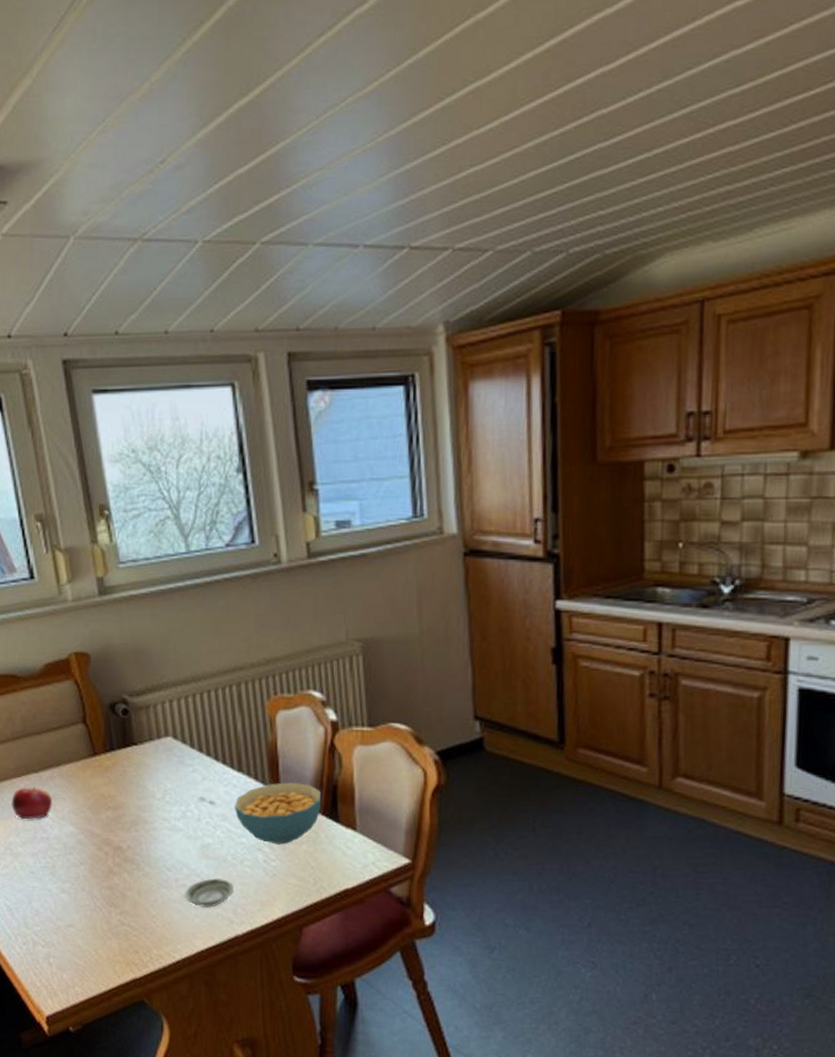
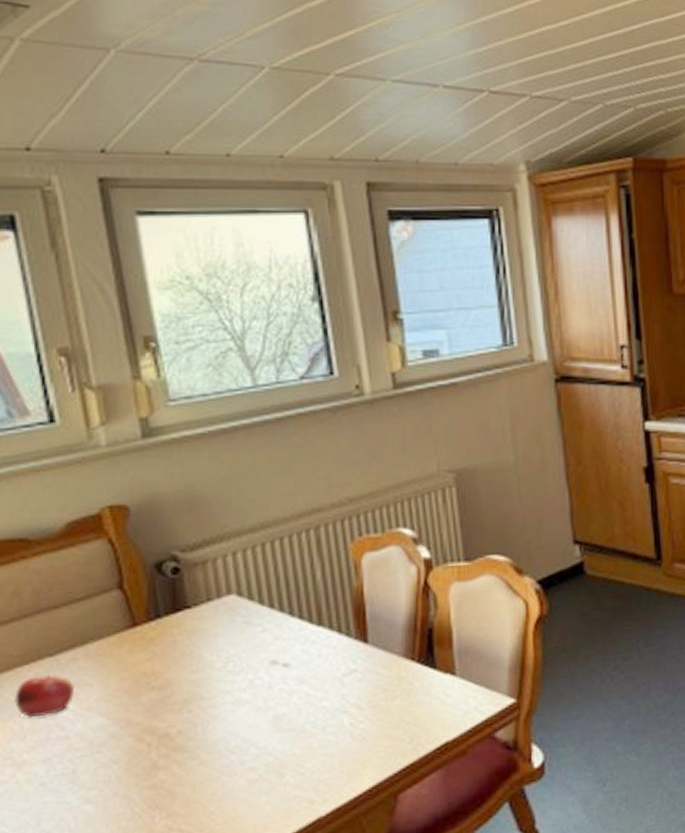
saucer: present [185,878,234,908] -> none [253,753,314,791]
cereal bowl: present [234,782,322,845] -> none [313,630,416,704]

